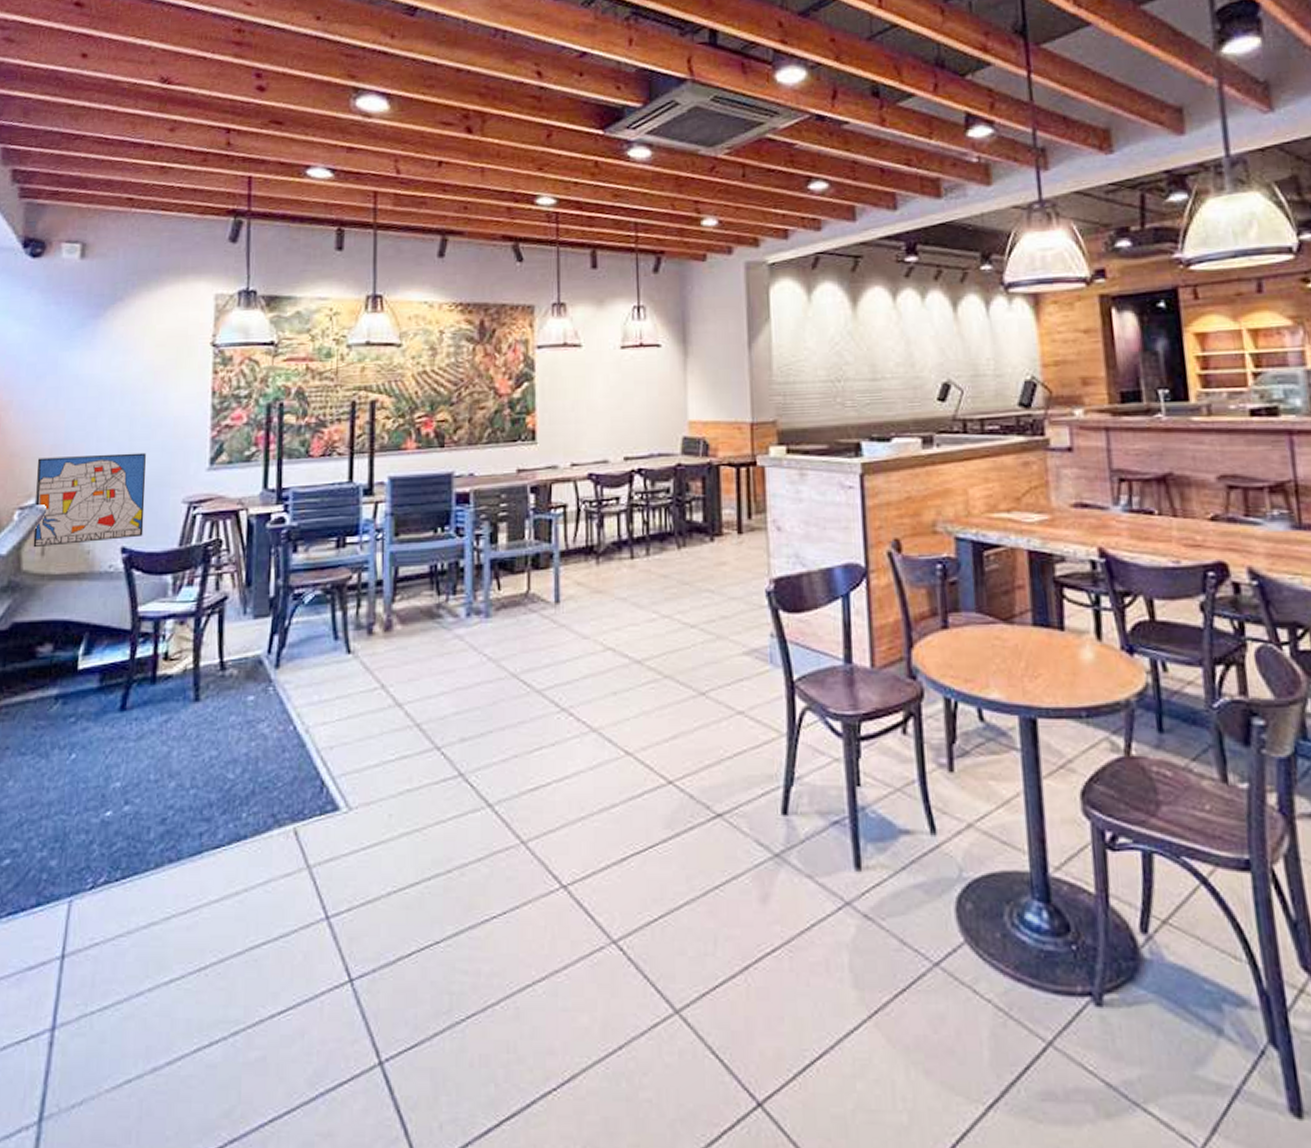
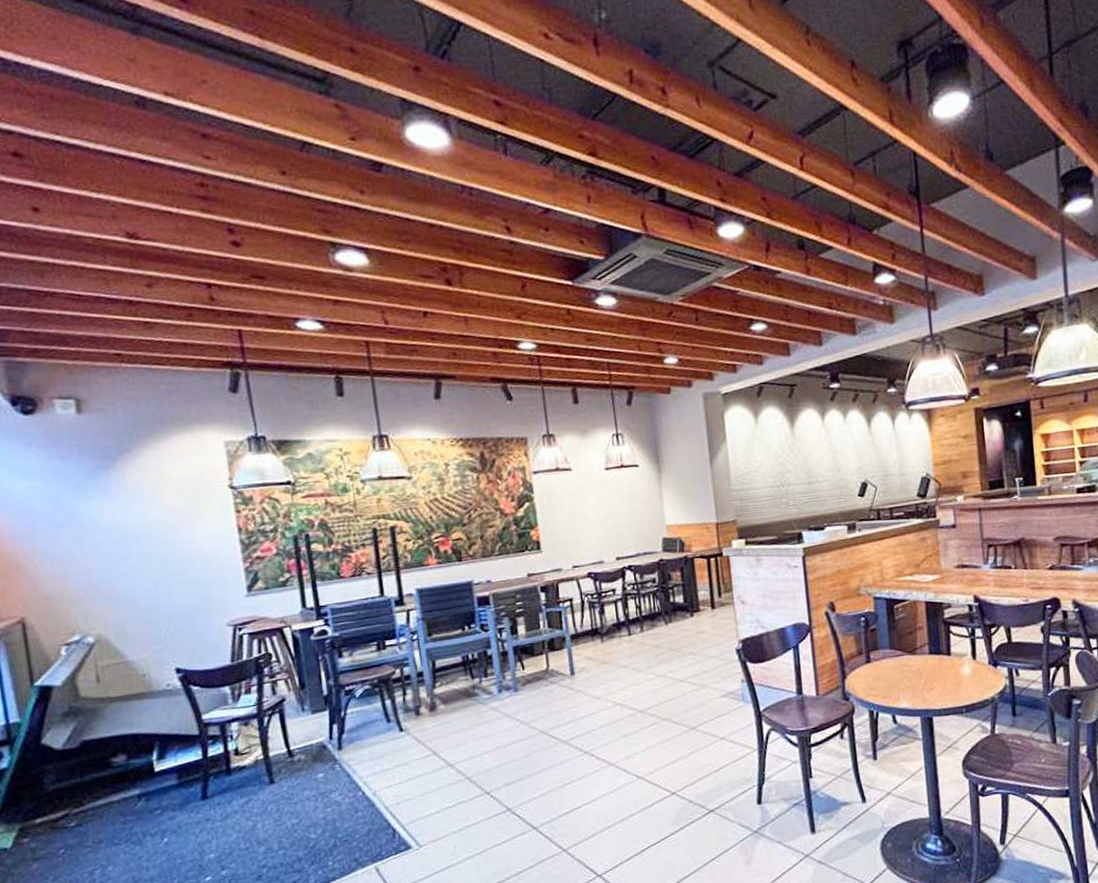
wall art: present [33,452,146,548] -> none [73,586,195,677]

